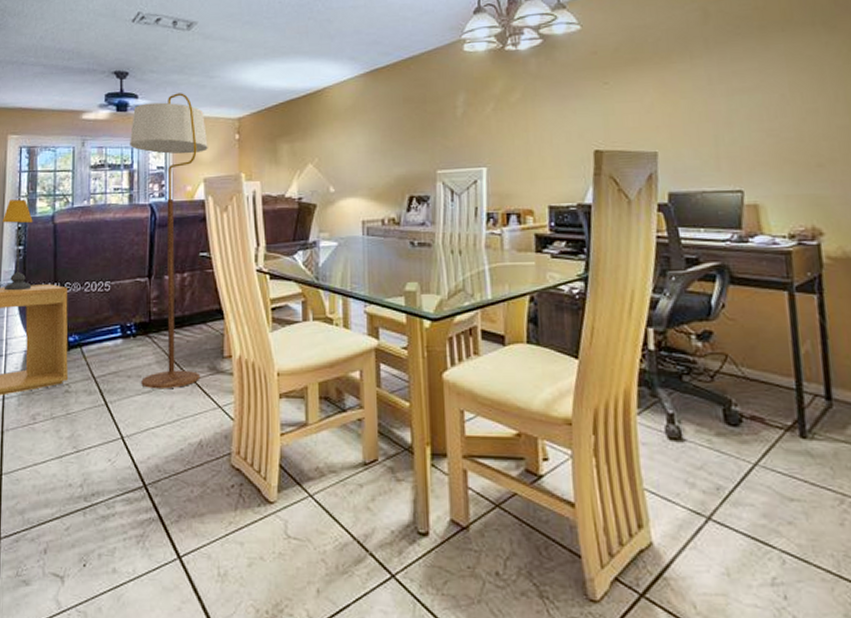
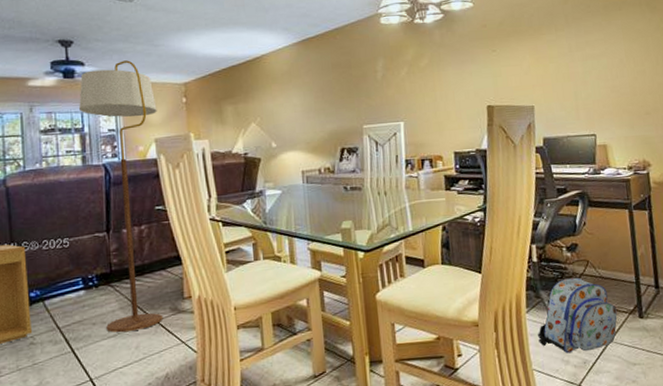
backpack: none [652,375,768,475] -> present [538,277,618,354]

